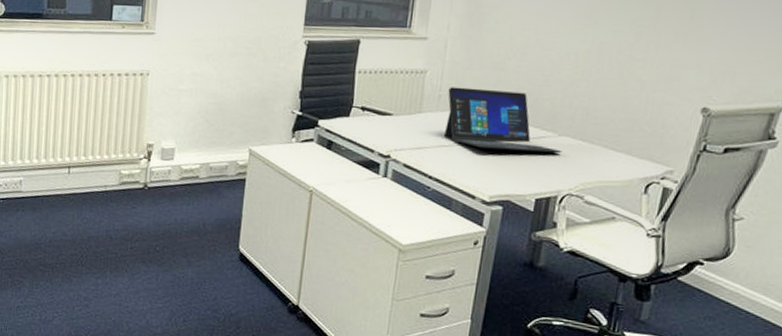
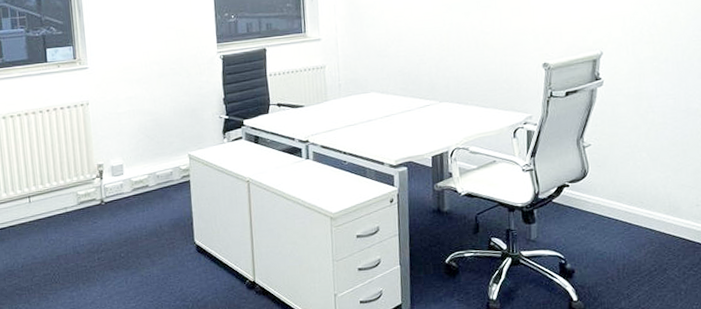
laptop: present [443,87,562,154] -> none [345,72,445,122]

